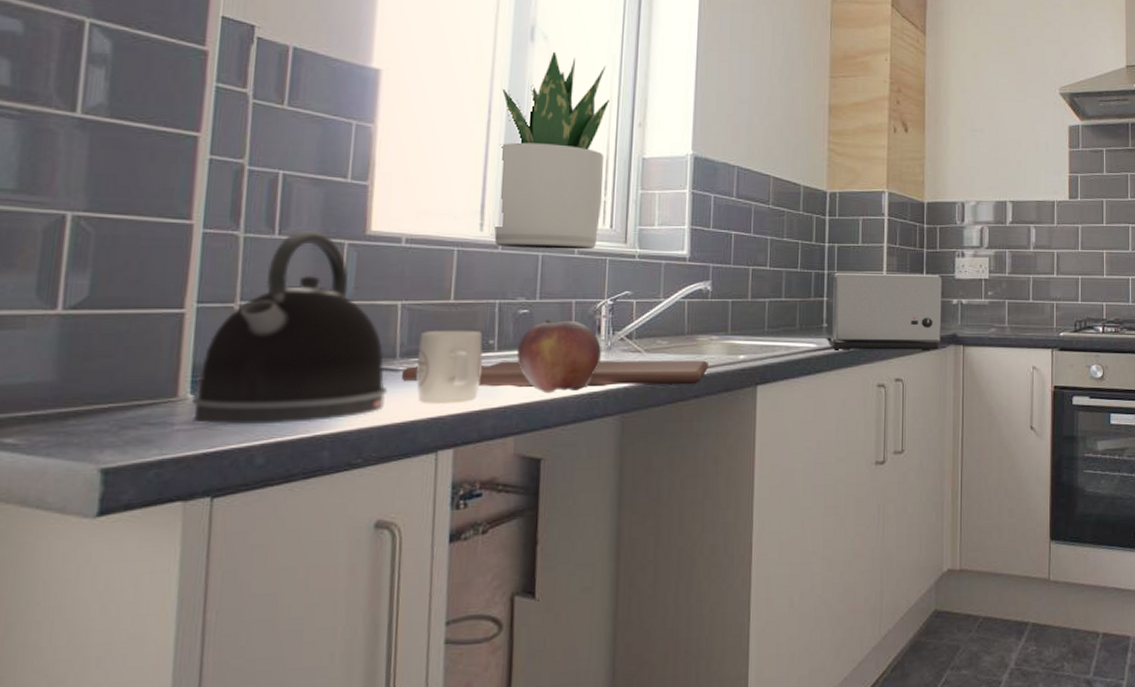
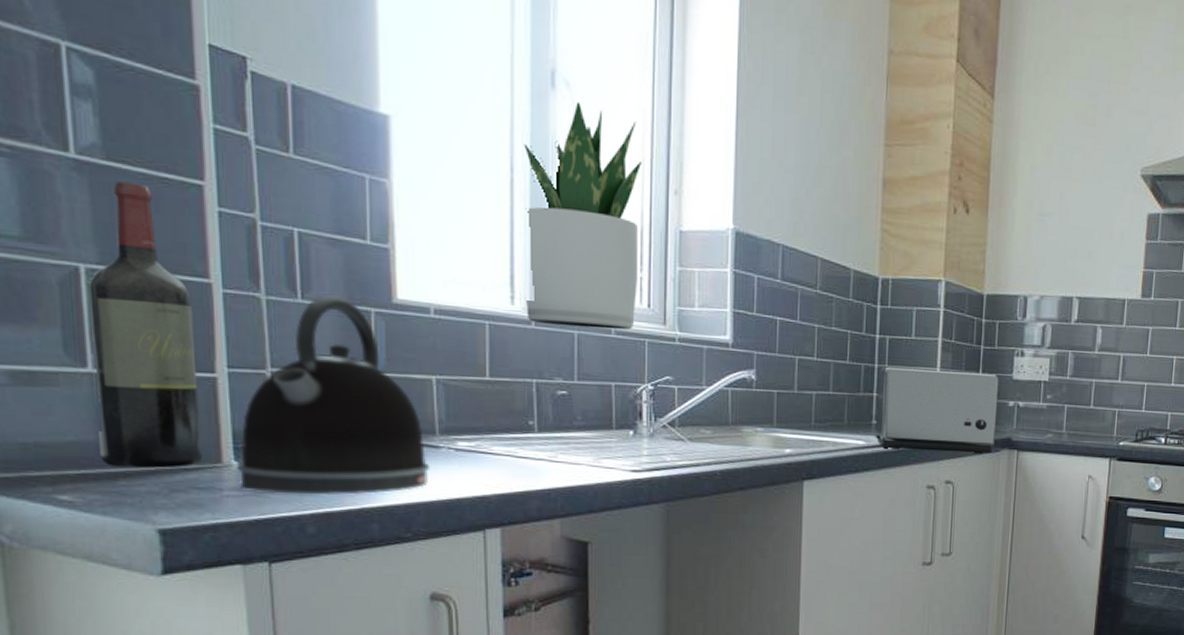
wine bottle: none [54,136,172,406] -> present [85,181,203,469]
cutting board: present [401,360,708,386] -> none [442,443,754,476]
mug: present [416,330,483,404] -> none [456,407,523,484]
fruit: present [516,319,601,394] -> none [557,401,643,478]

